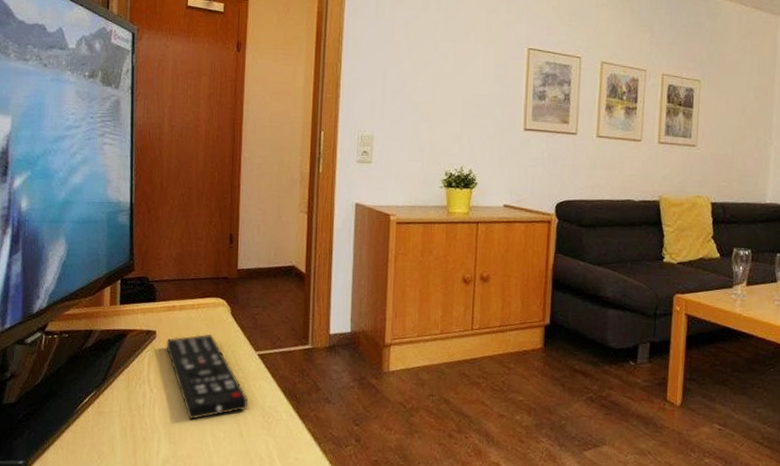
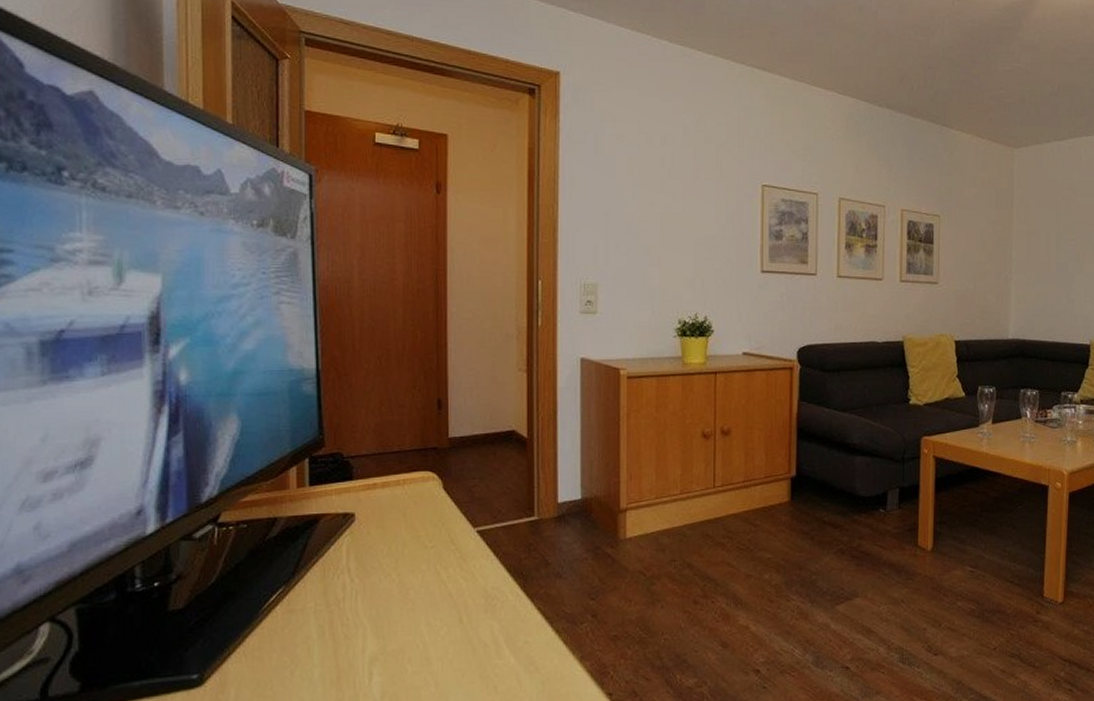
remote control: present [166,333,247,420] -> none [367,512,467,610]

